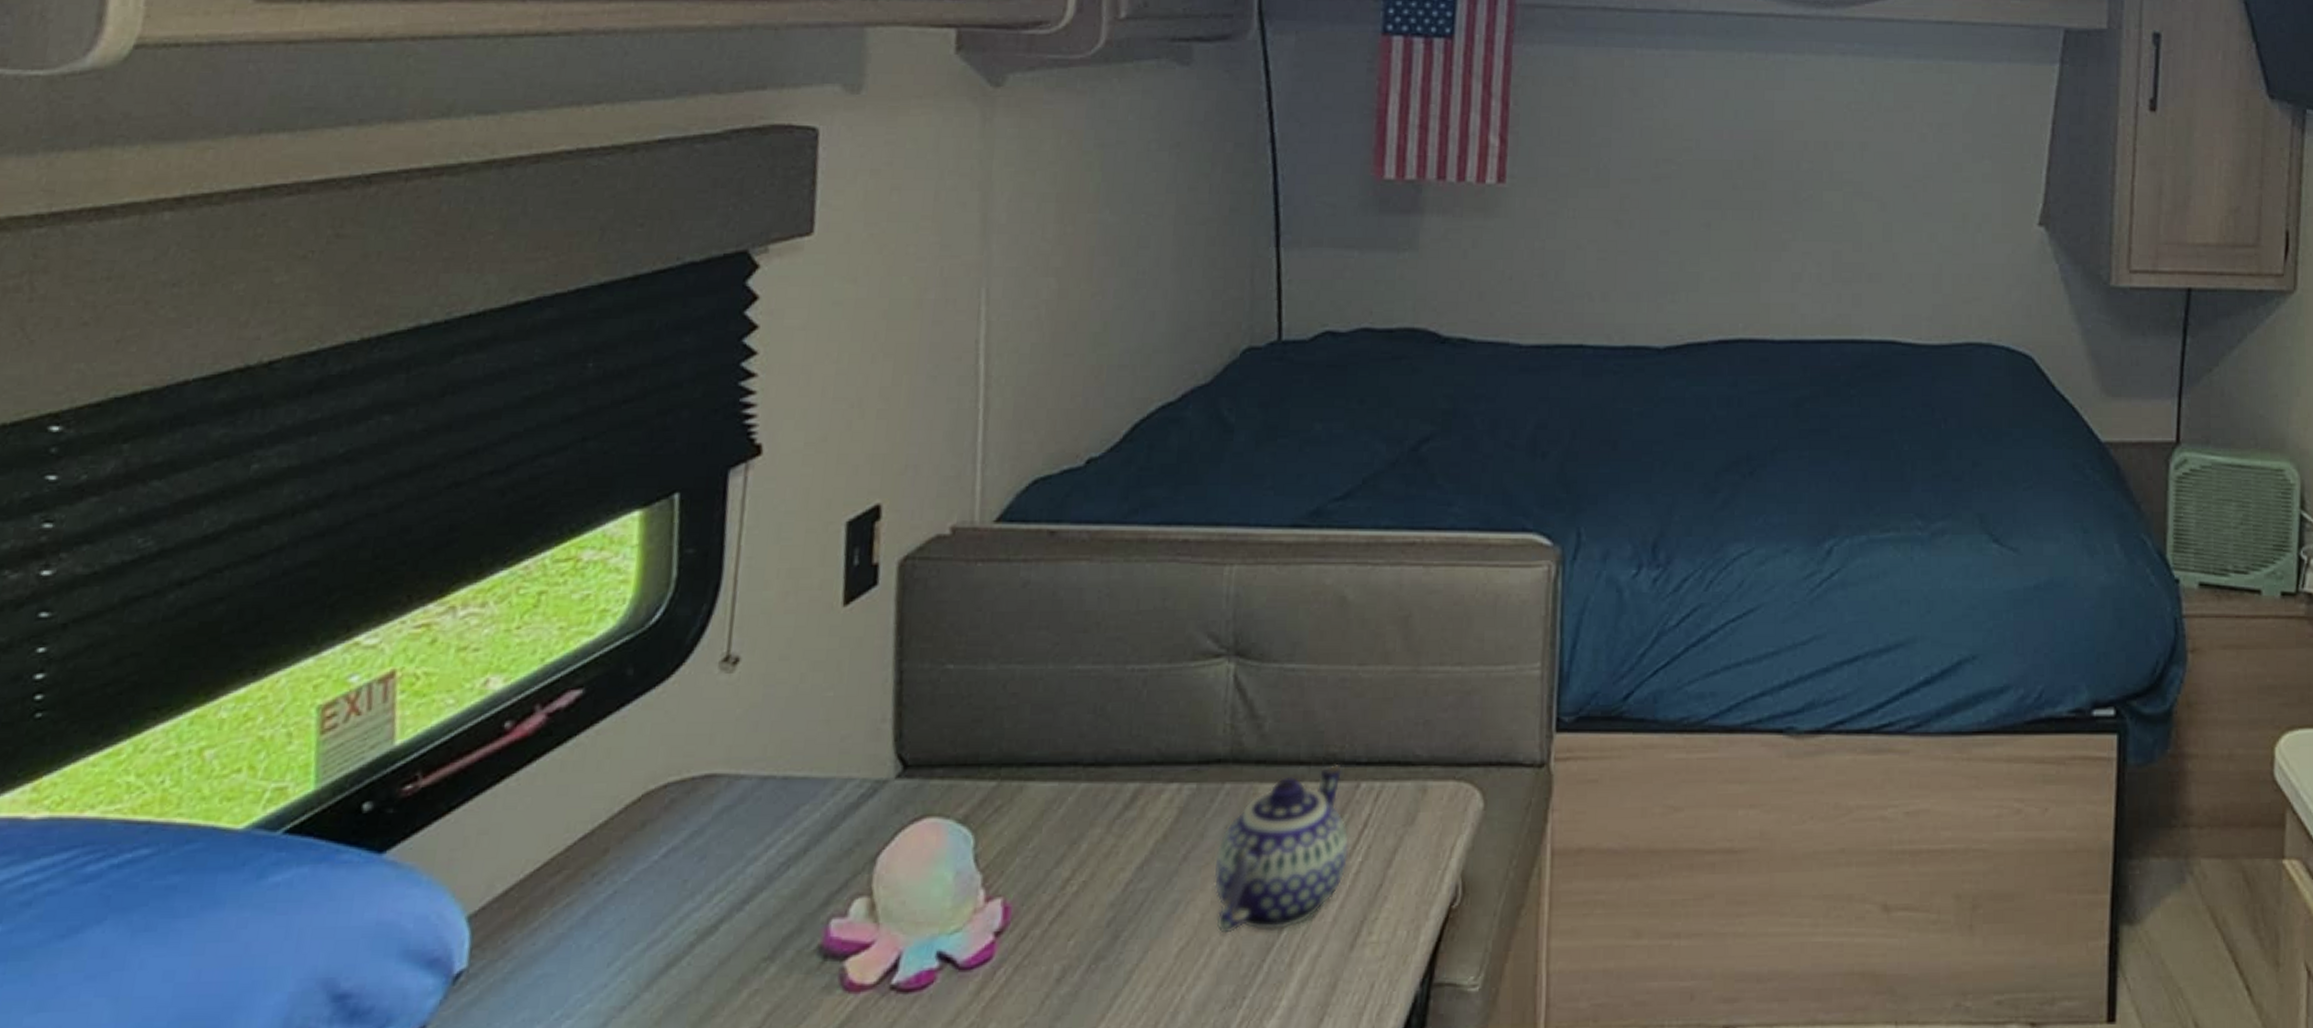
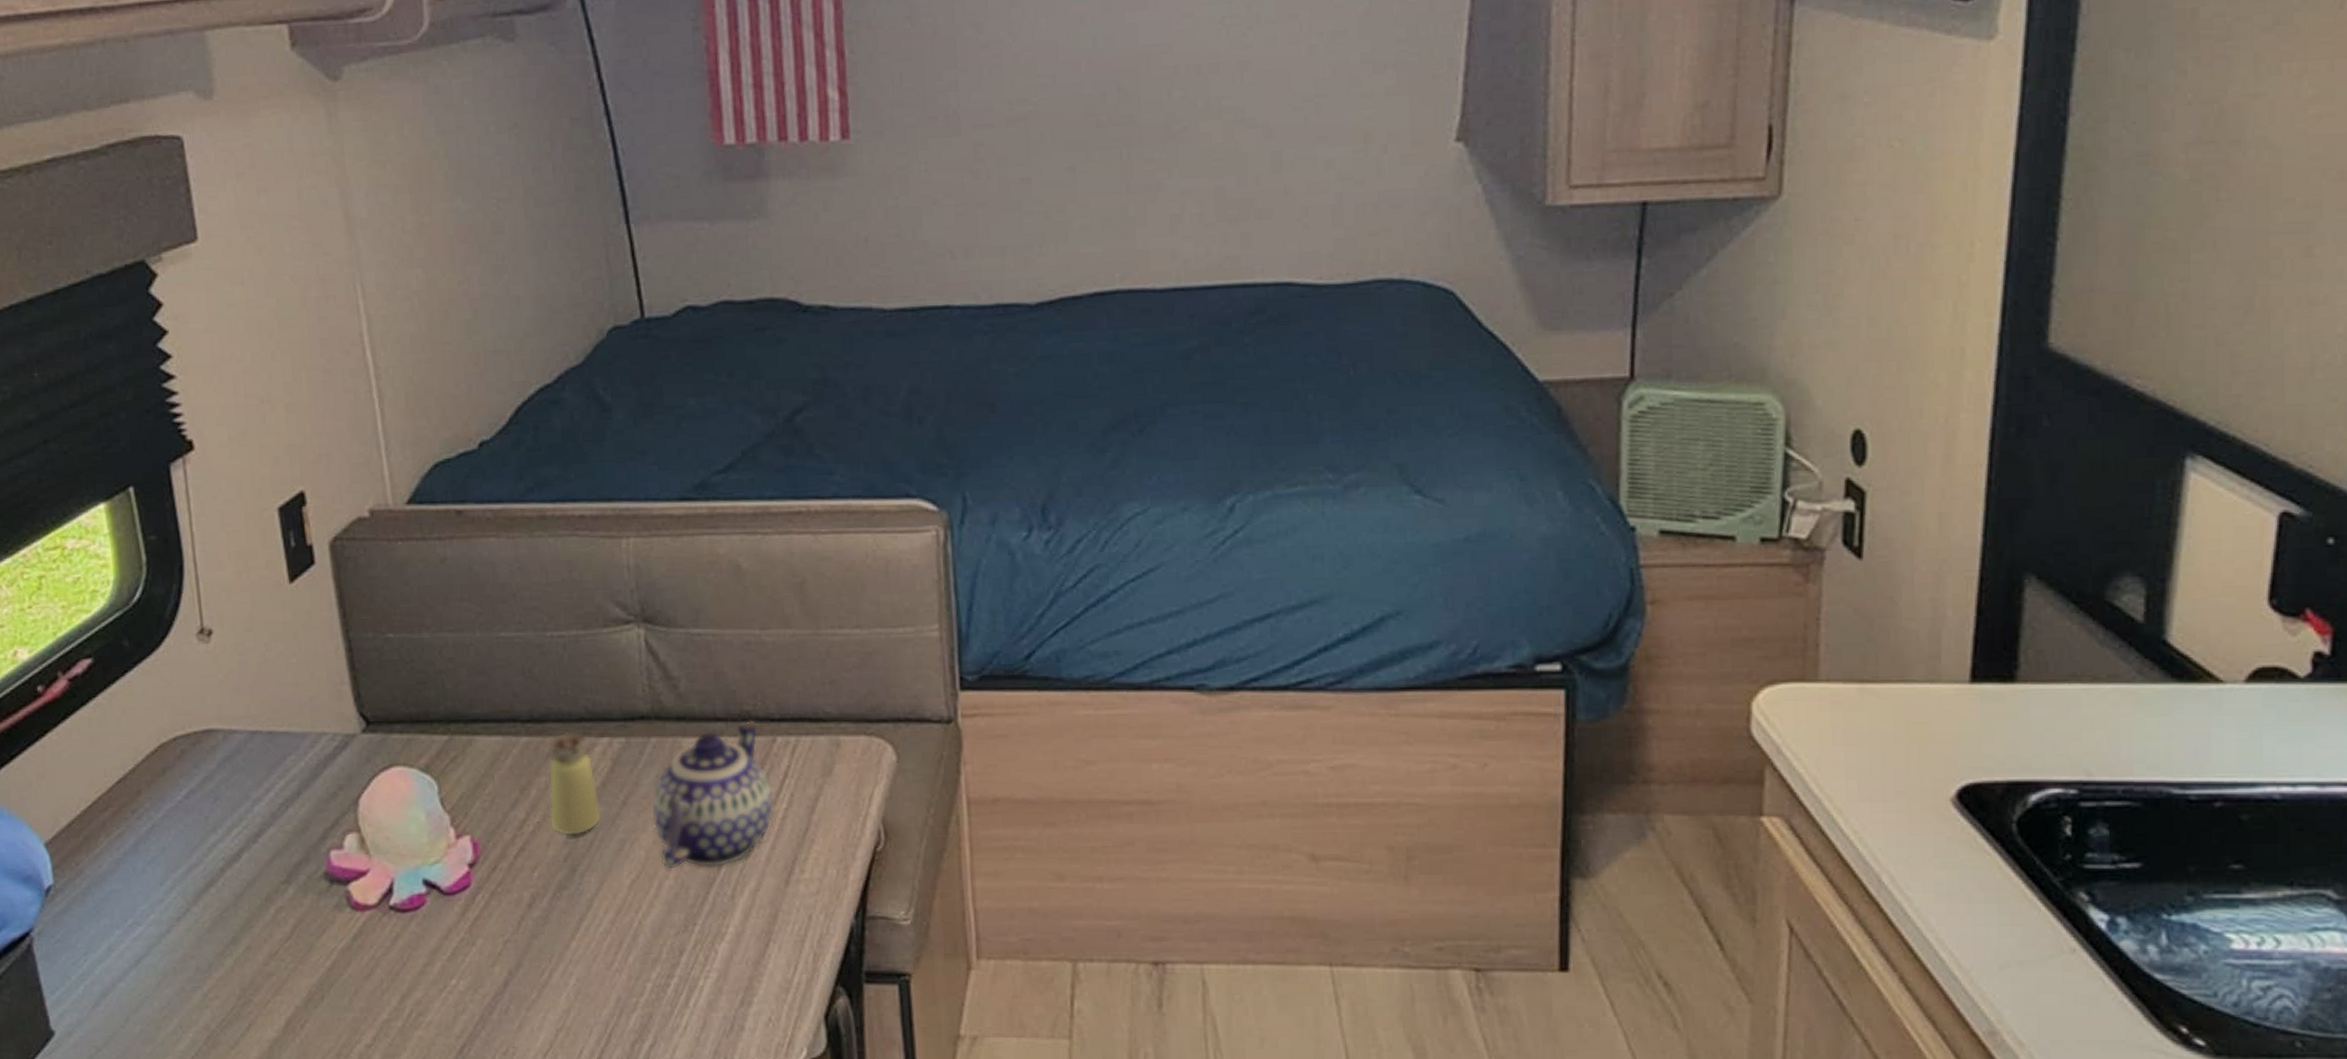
saltshaker: none [1097,776,1158,898] -> present [548,731,602,837]

